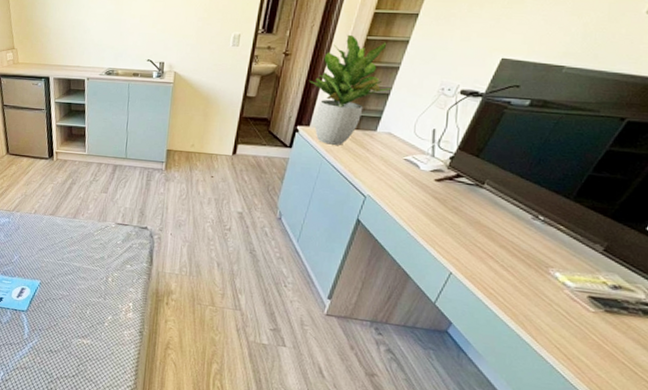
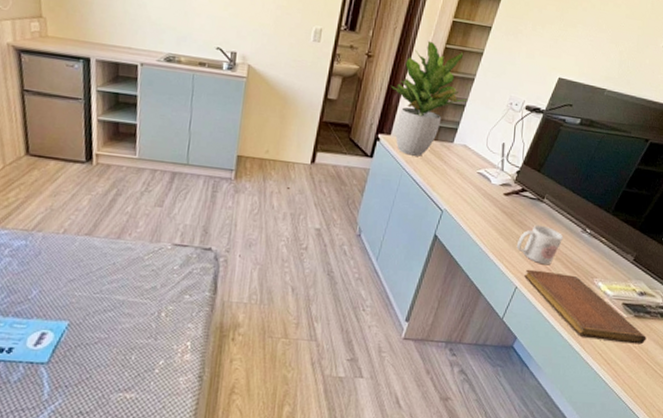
mug: none [450,210,509,253] -> present [516,224,564,265]
notebook: none [460,255,622,343] -> present [524,269,646,345]

